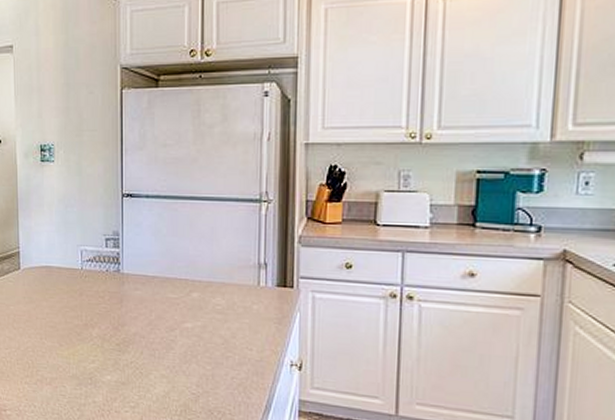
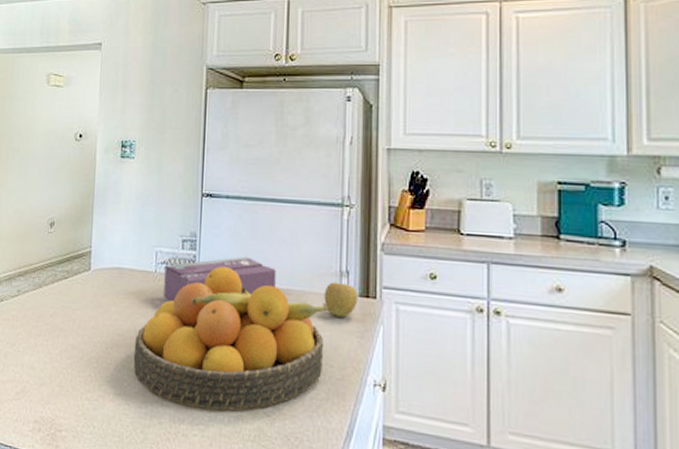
fruit bowl: none [66,262,248,390] -> present [133,266,329,411]
tissue box: none [90,253,197,296] -> present [163,257,276,302]
apple: none [243,273,276,306] -> present [324,282,358,317]

